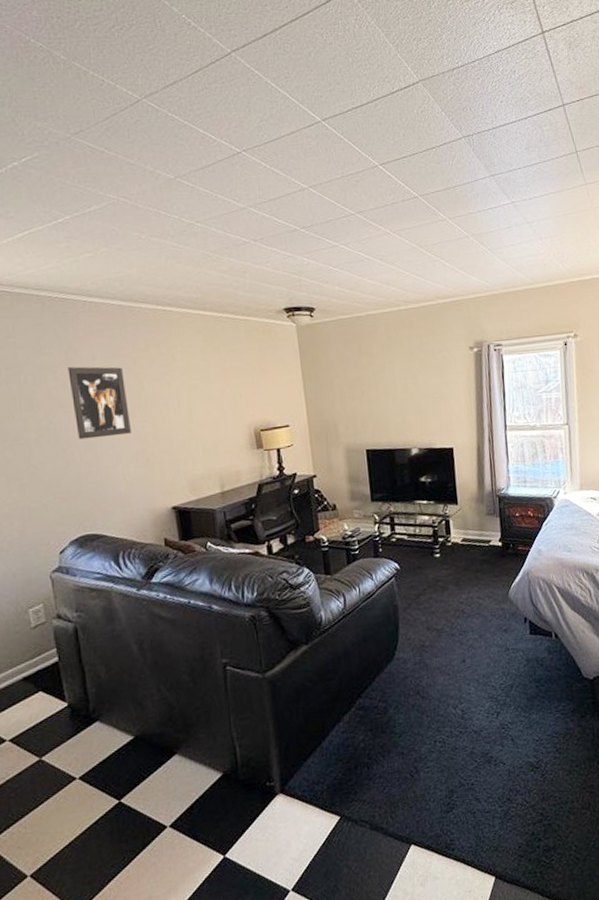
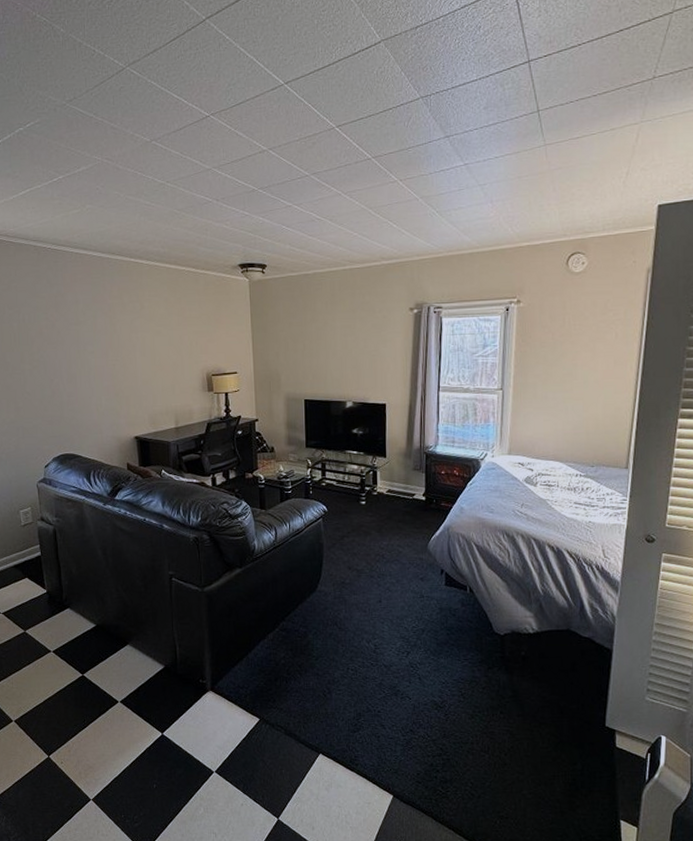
wall art: present [68,366,131,440] -> none [56,309,104,373]

